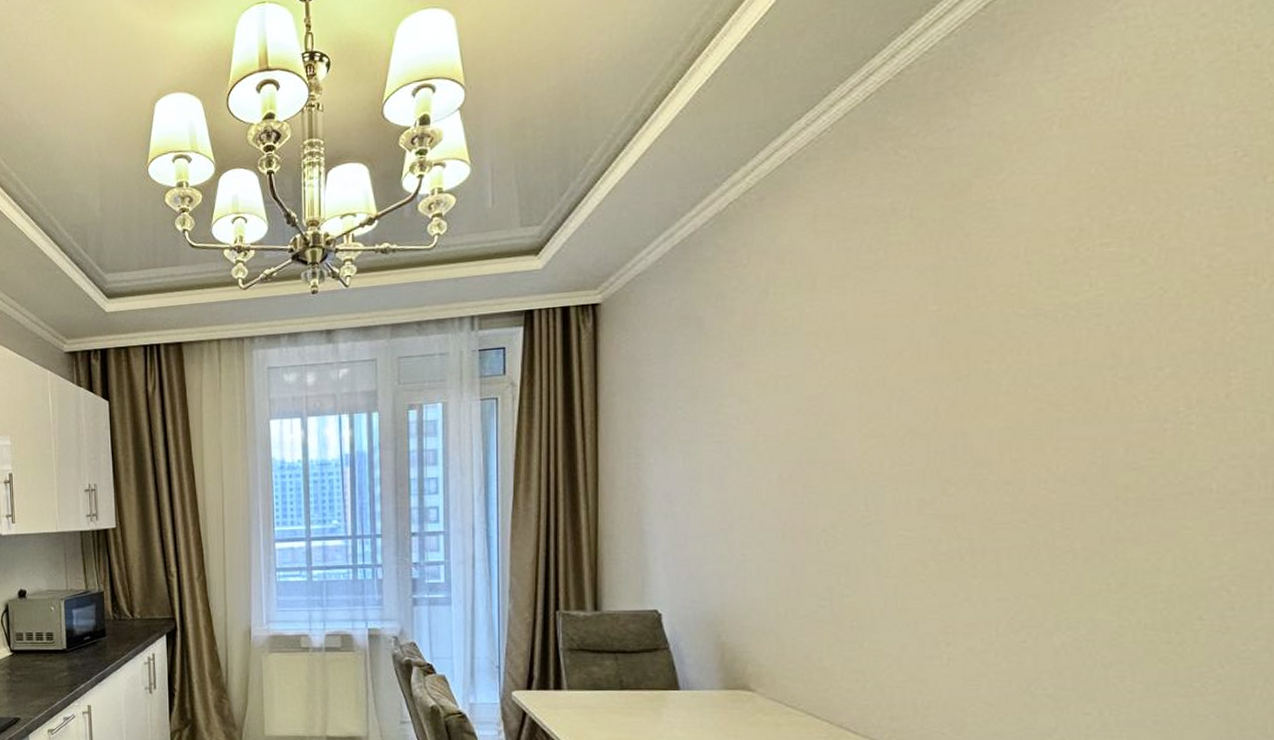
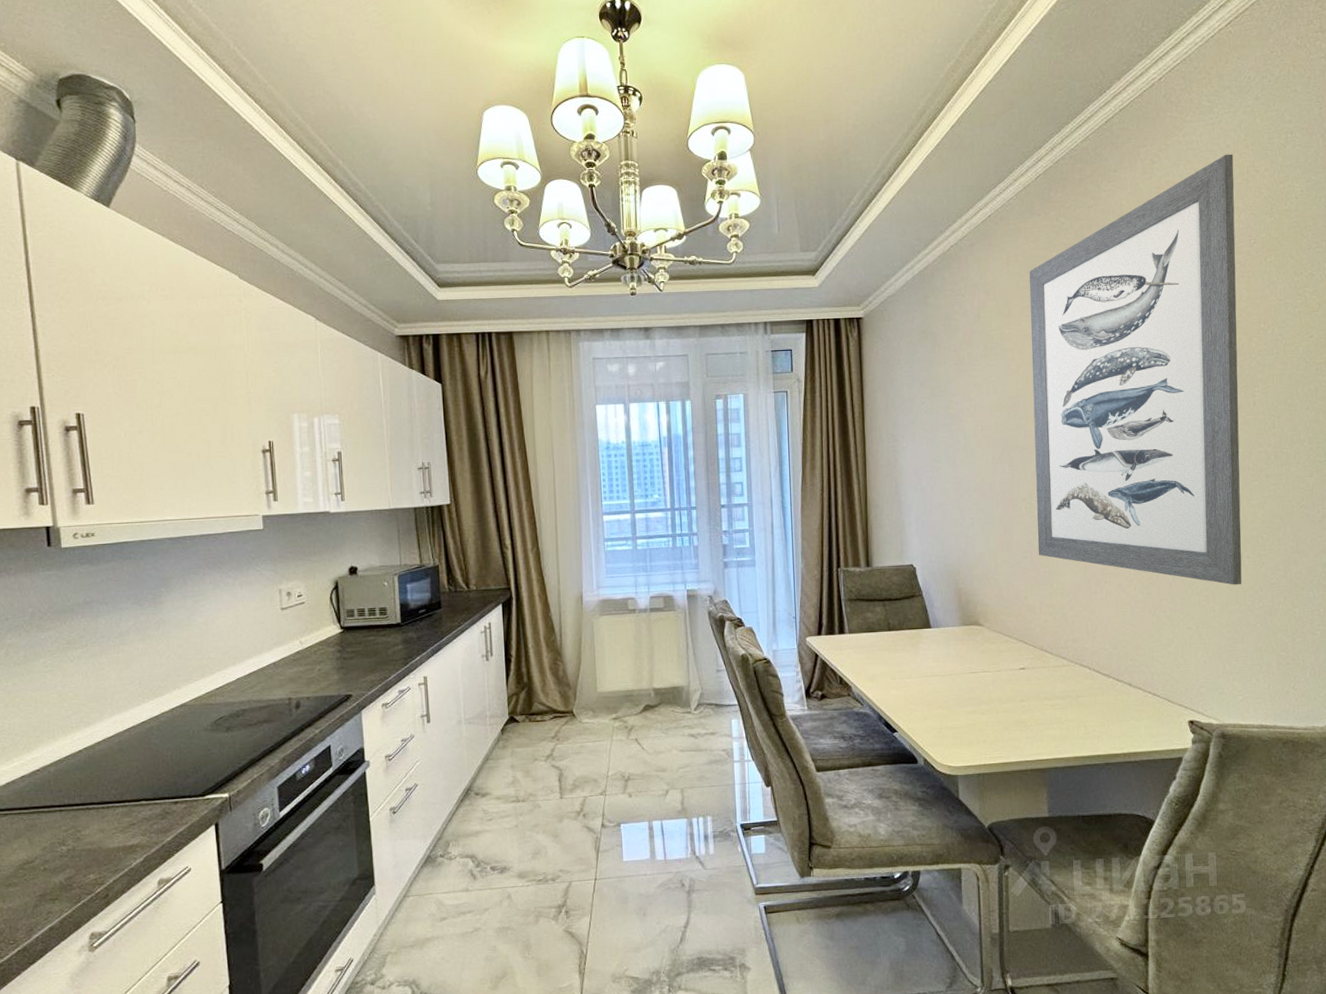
wall art: none [842,25,1213,658] -> present [1029,154,1242,585]

